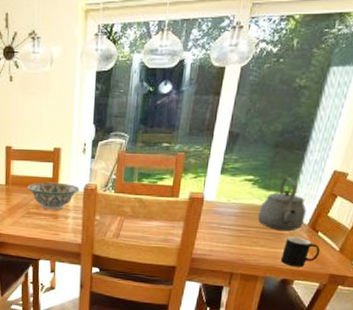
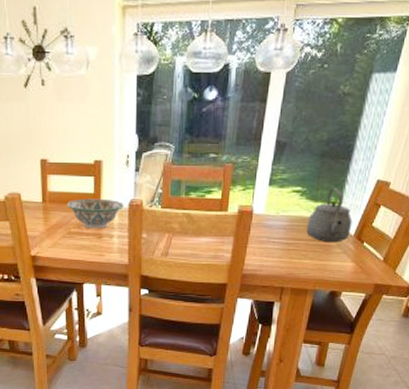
cup: present [280,237,321,267] -> none [328,248,366,279]

